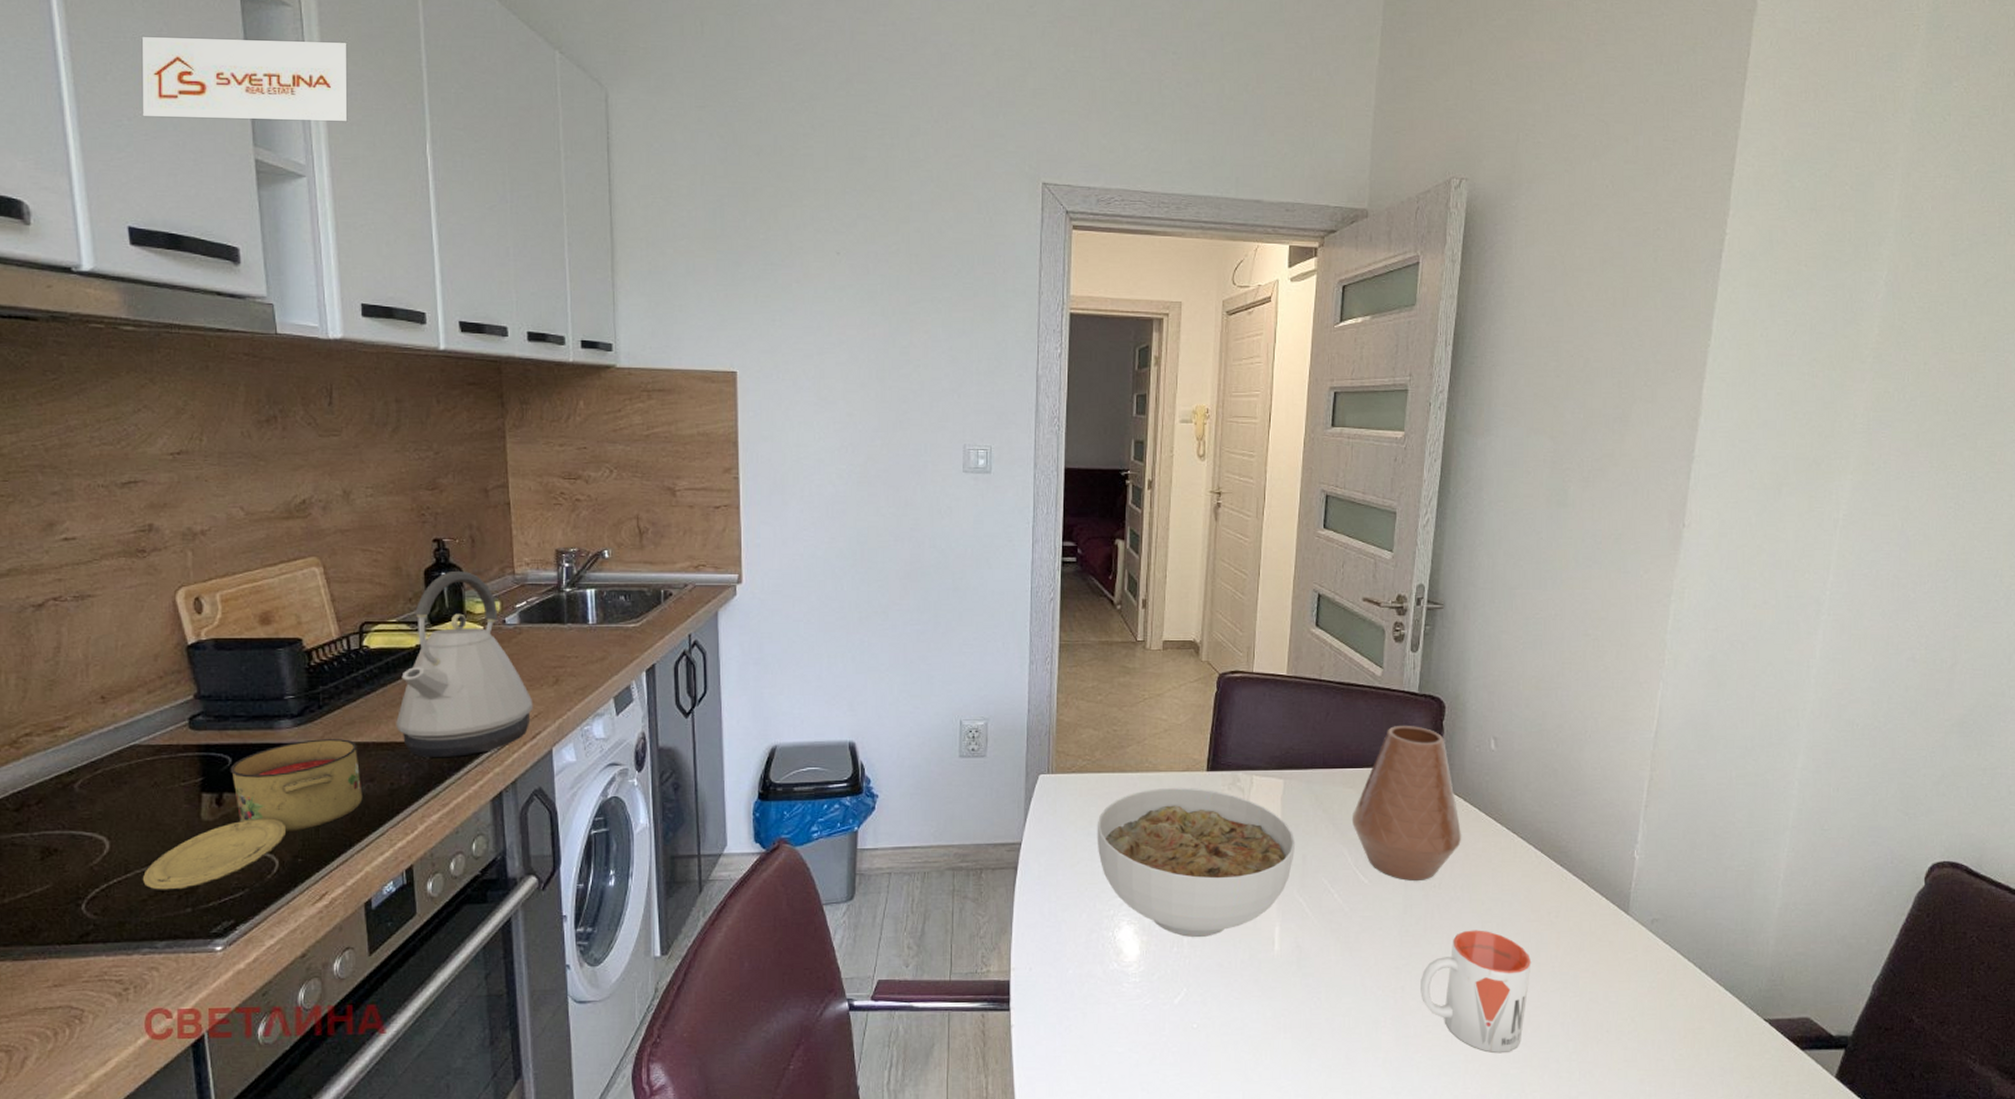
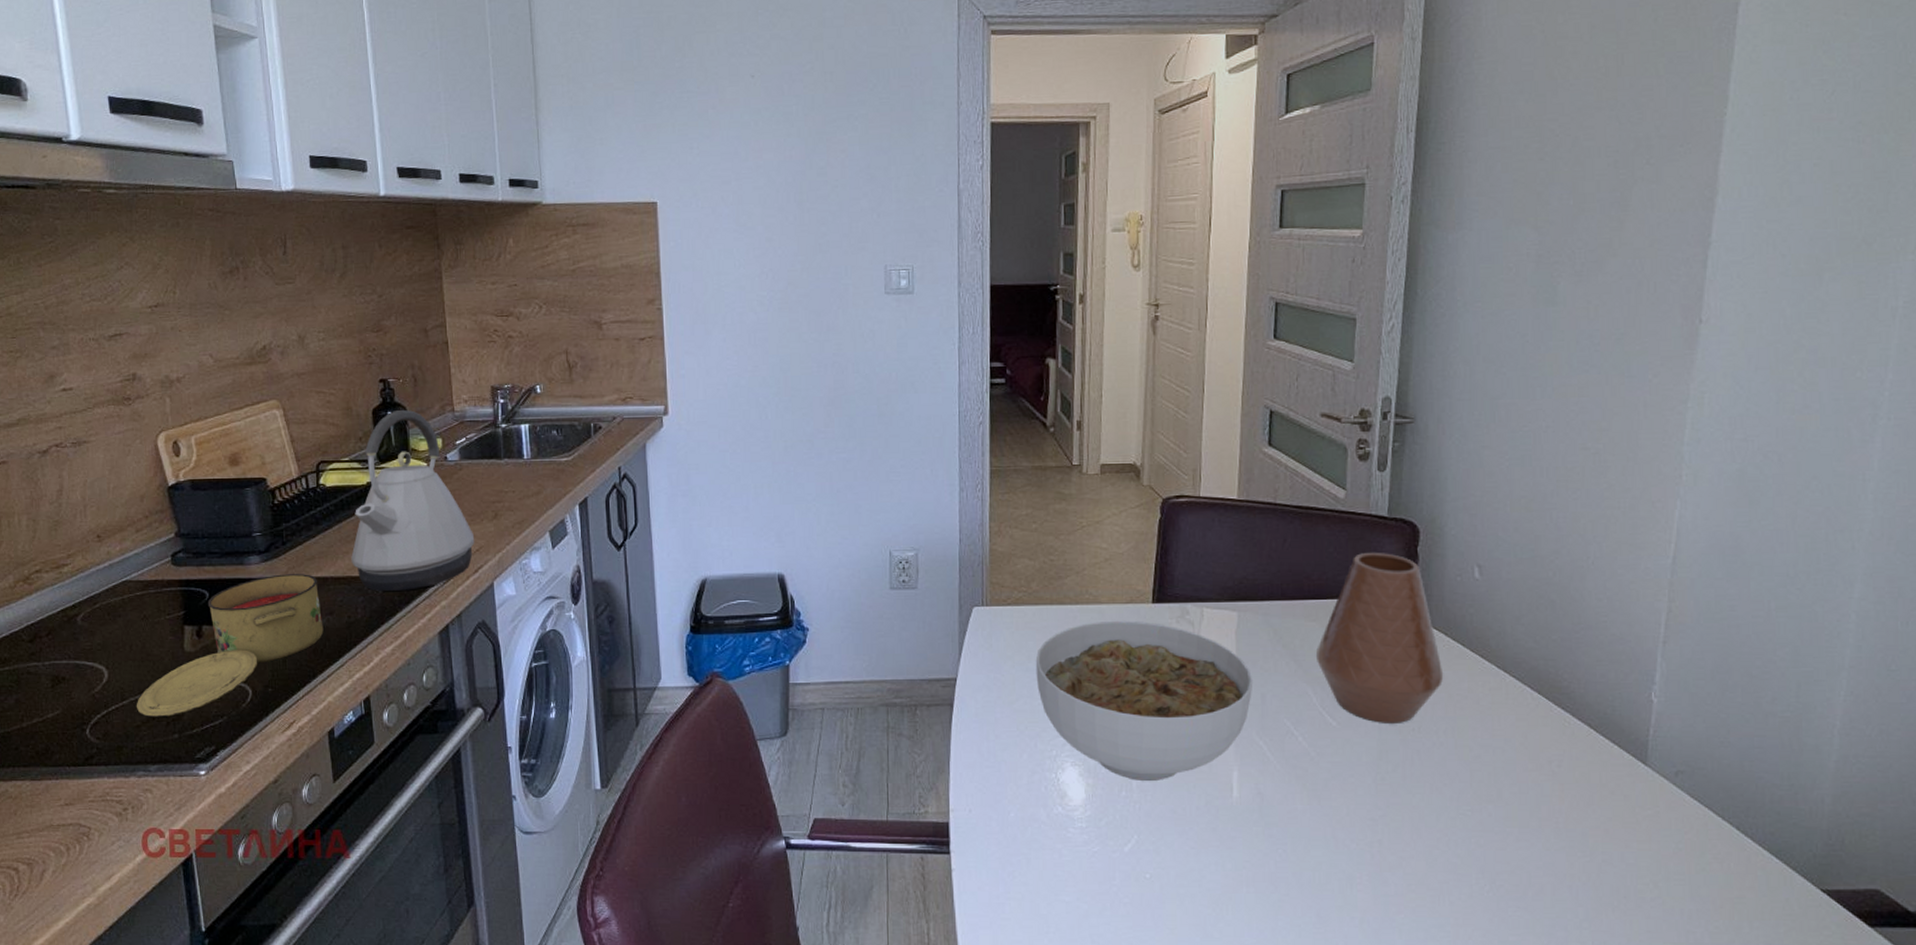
mug: present [1420,930,1532,1054] -> none [1400,779,1531,918]

